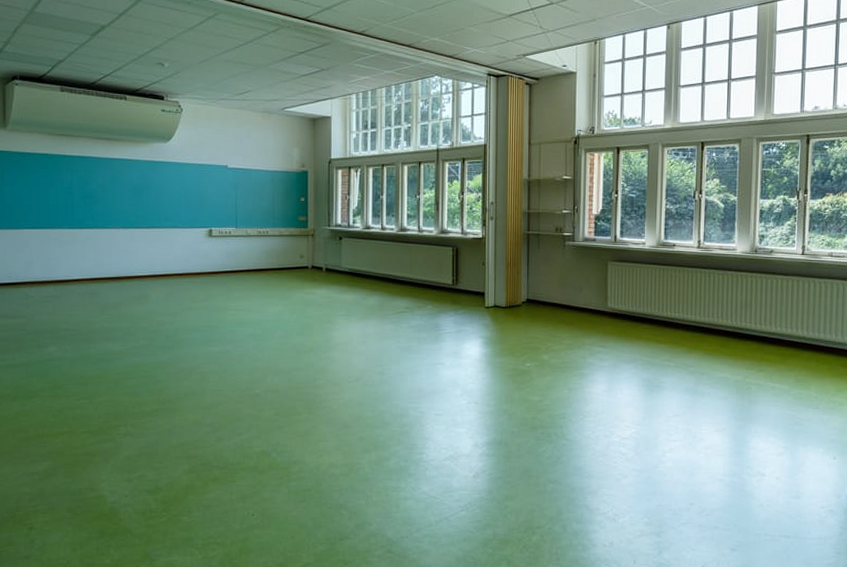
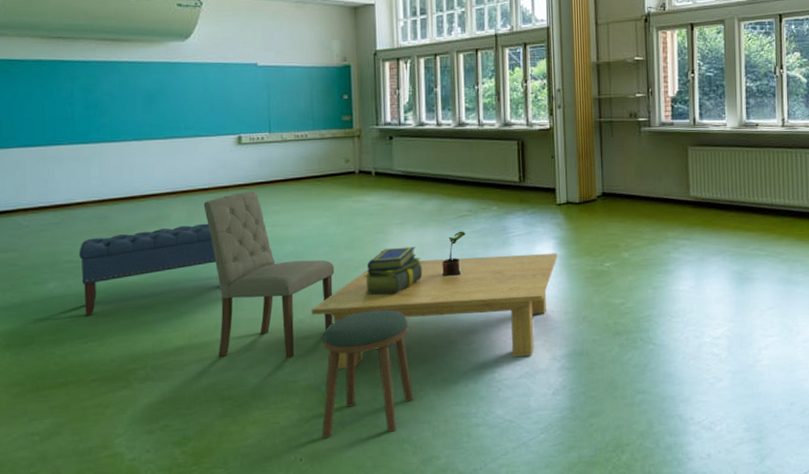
bench: none [74,304,187,377] -> present [78,223,216,316]
dining chair: none [178,278,287,426] -> present [203,190,335,358]
coffee table: none [266,349,484,441] -> present [311,252,558,369]
stool: none [271,390,351,499] -> present [321,309,414,439]
stack of books: none [312,336,363,378] -> present [364,246,423,295]
potted plant: none [380,325,403,366] -> present [441,231,466,277]

